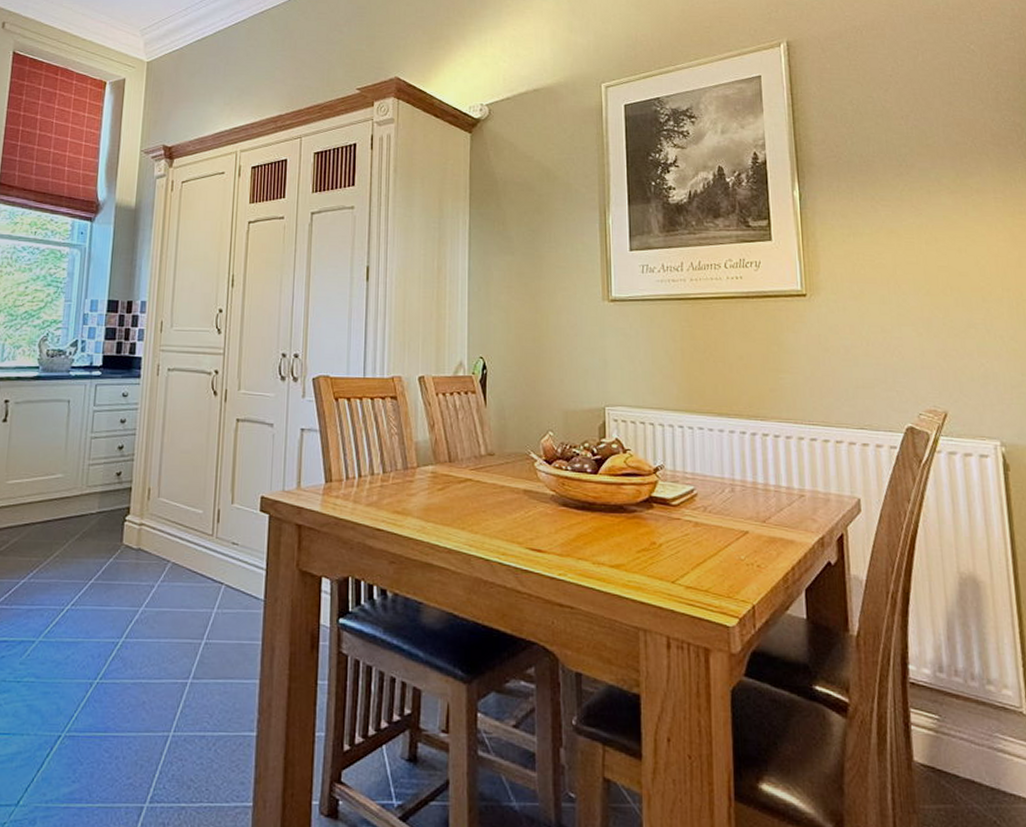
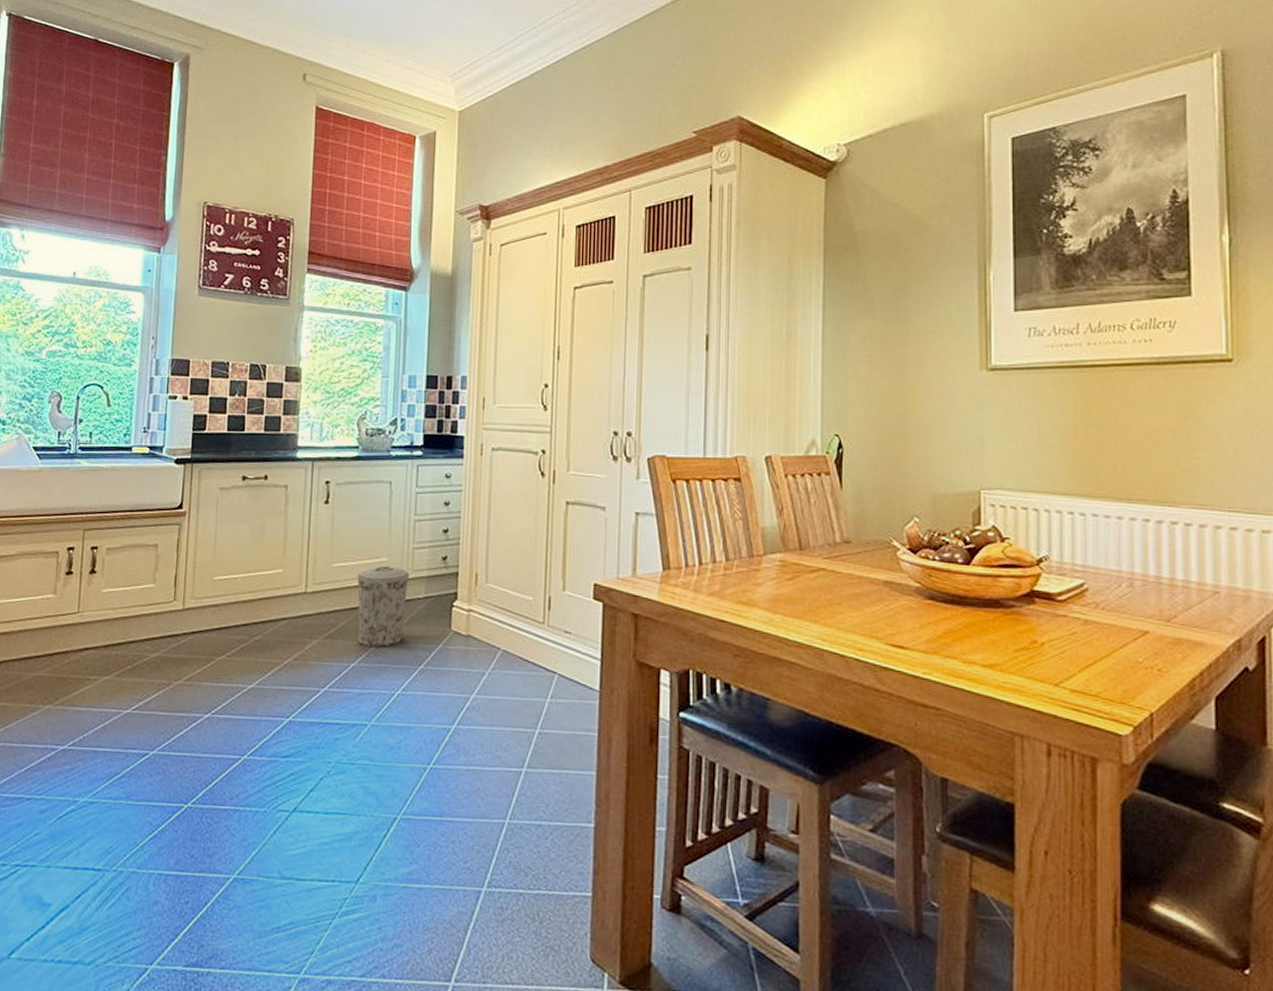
trash can: none [29,482,84,564] -> present [357,566,409,648]

